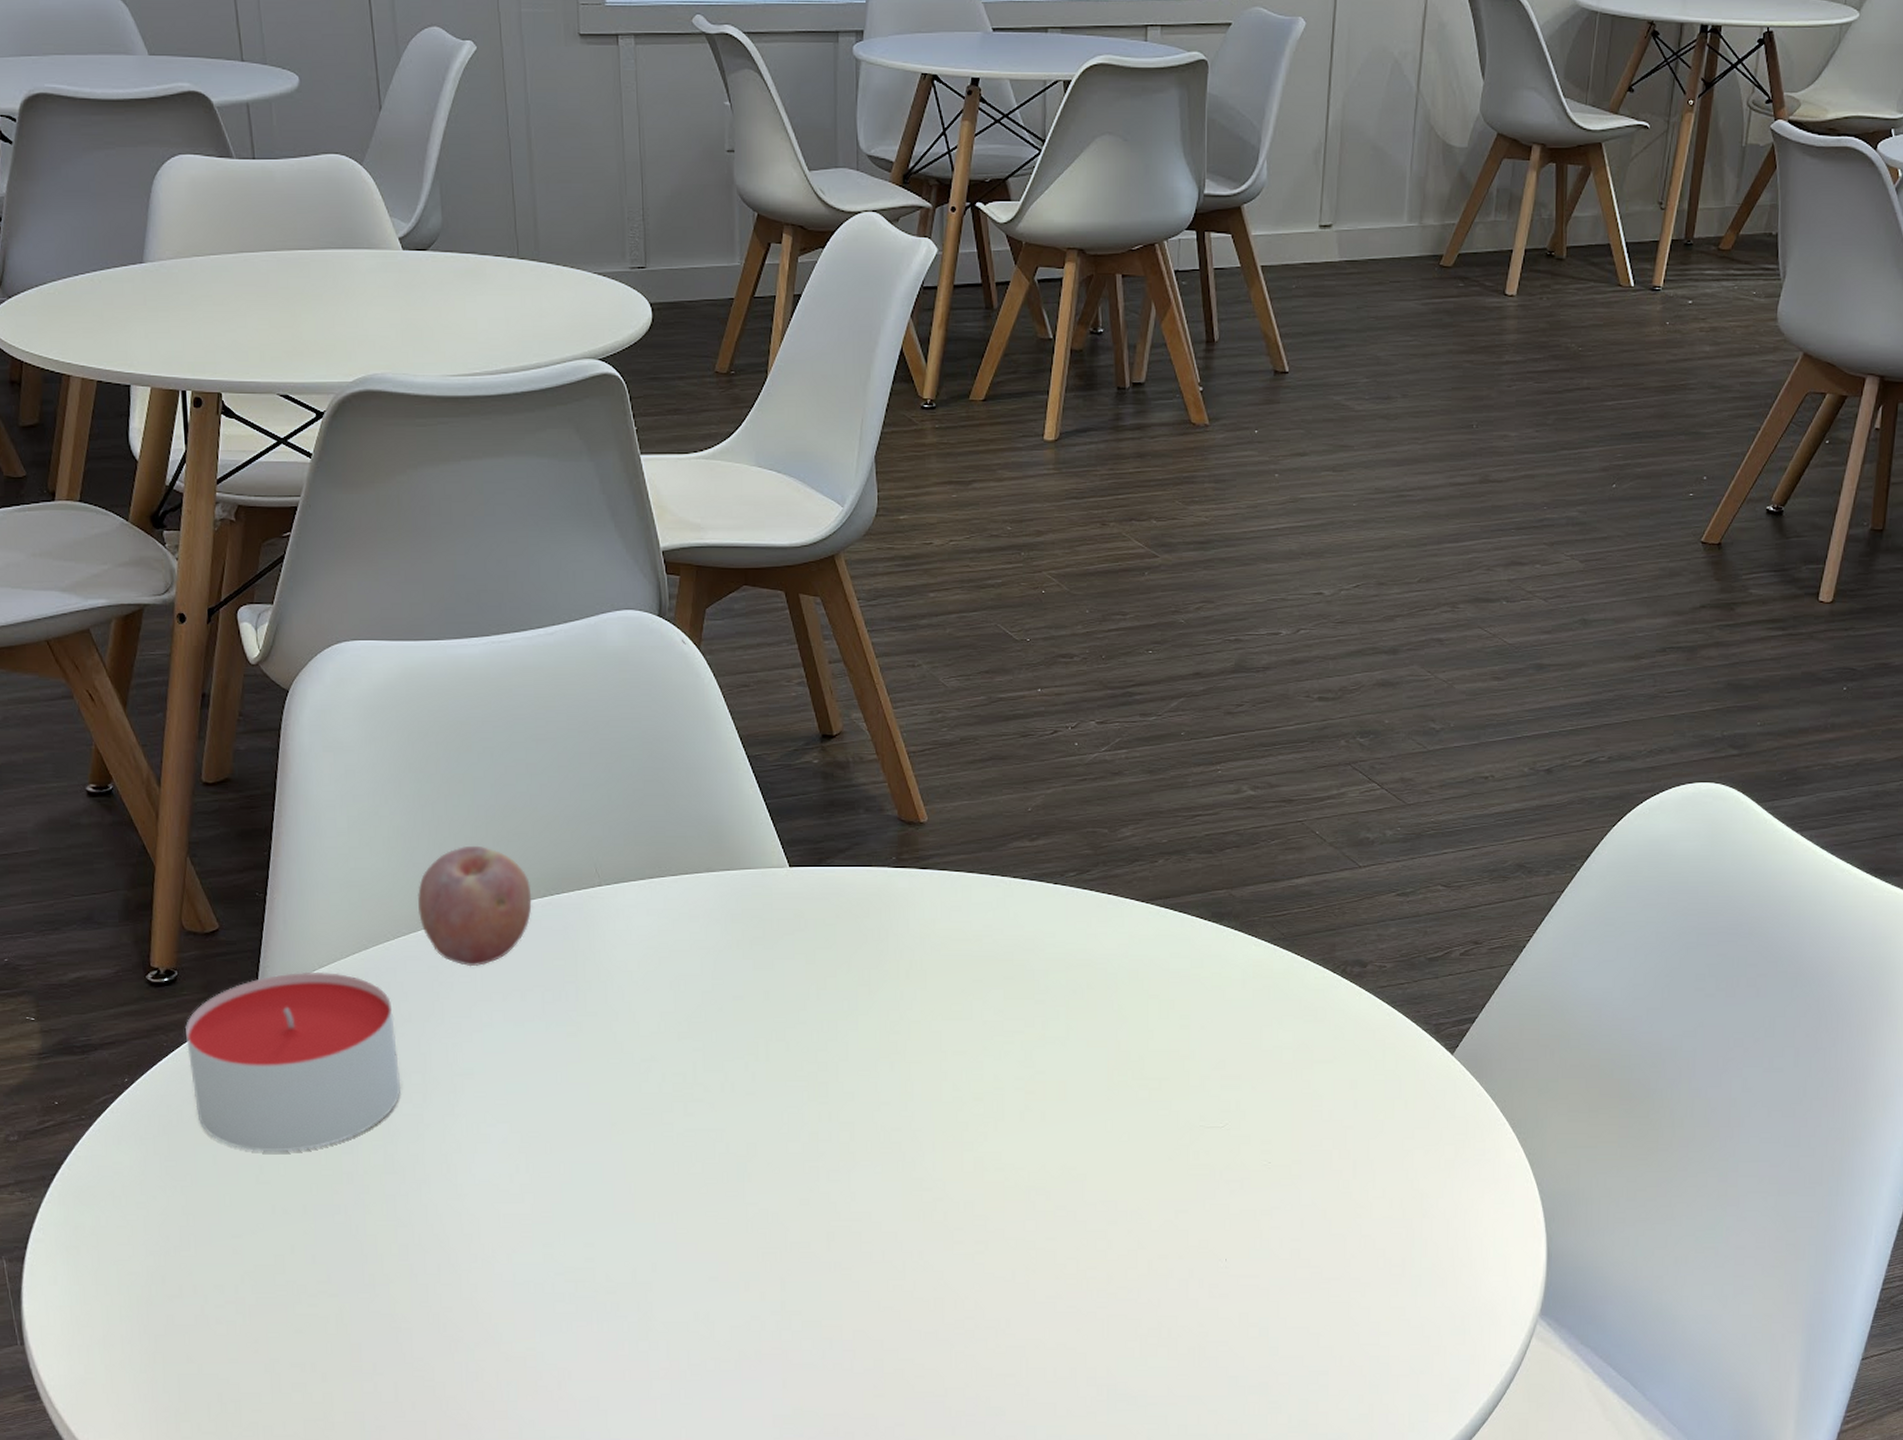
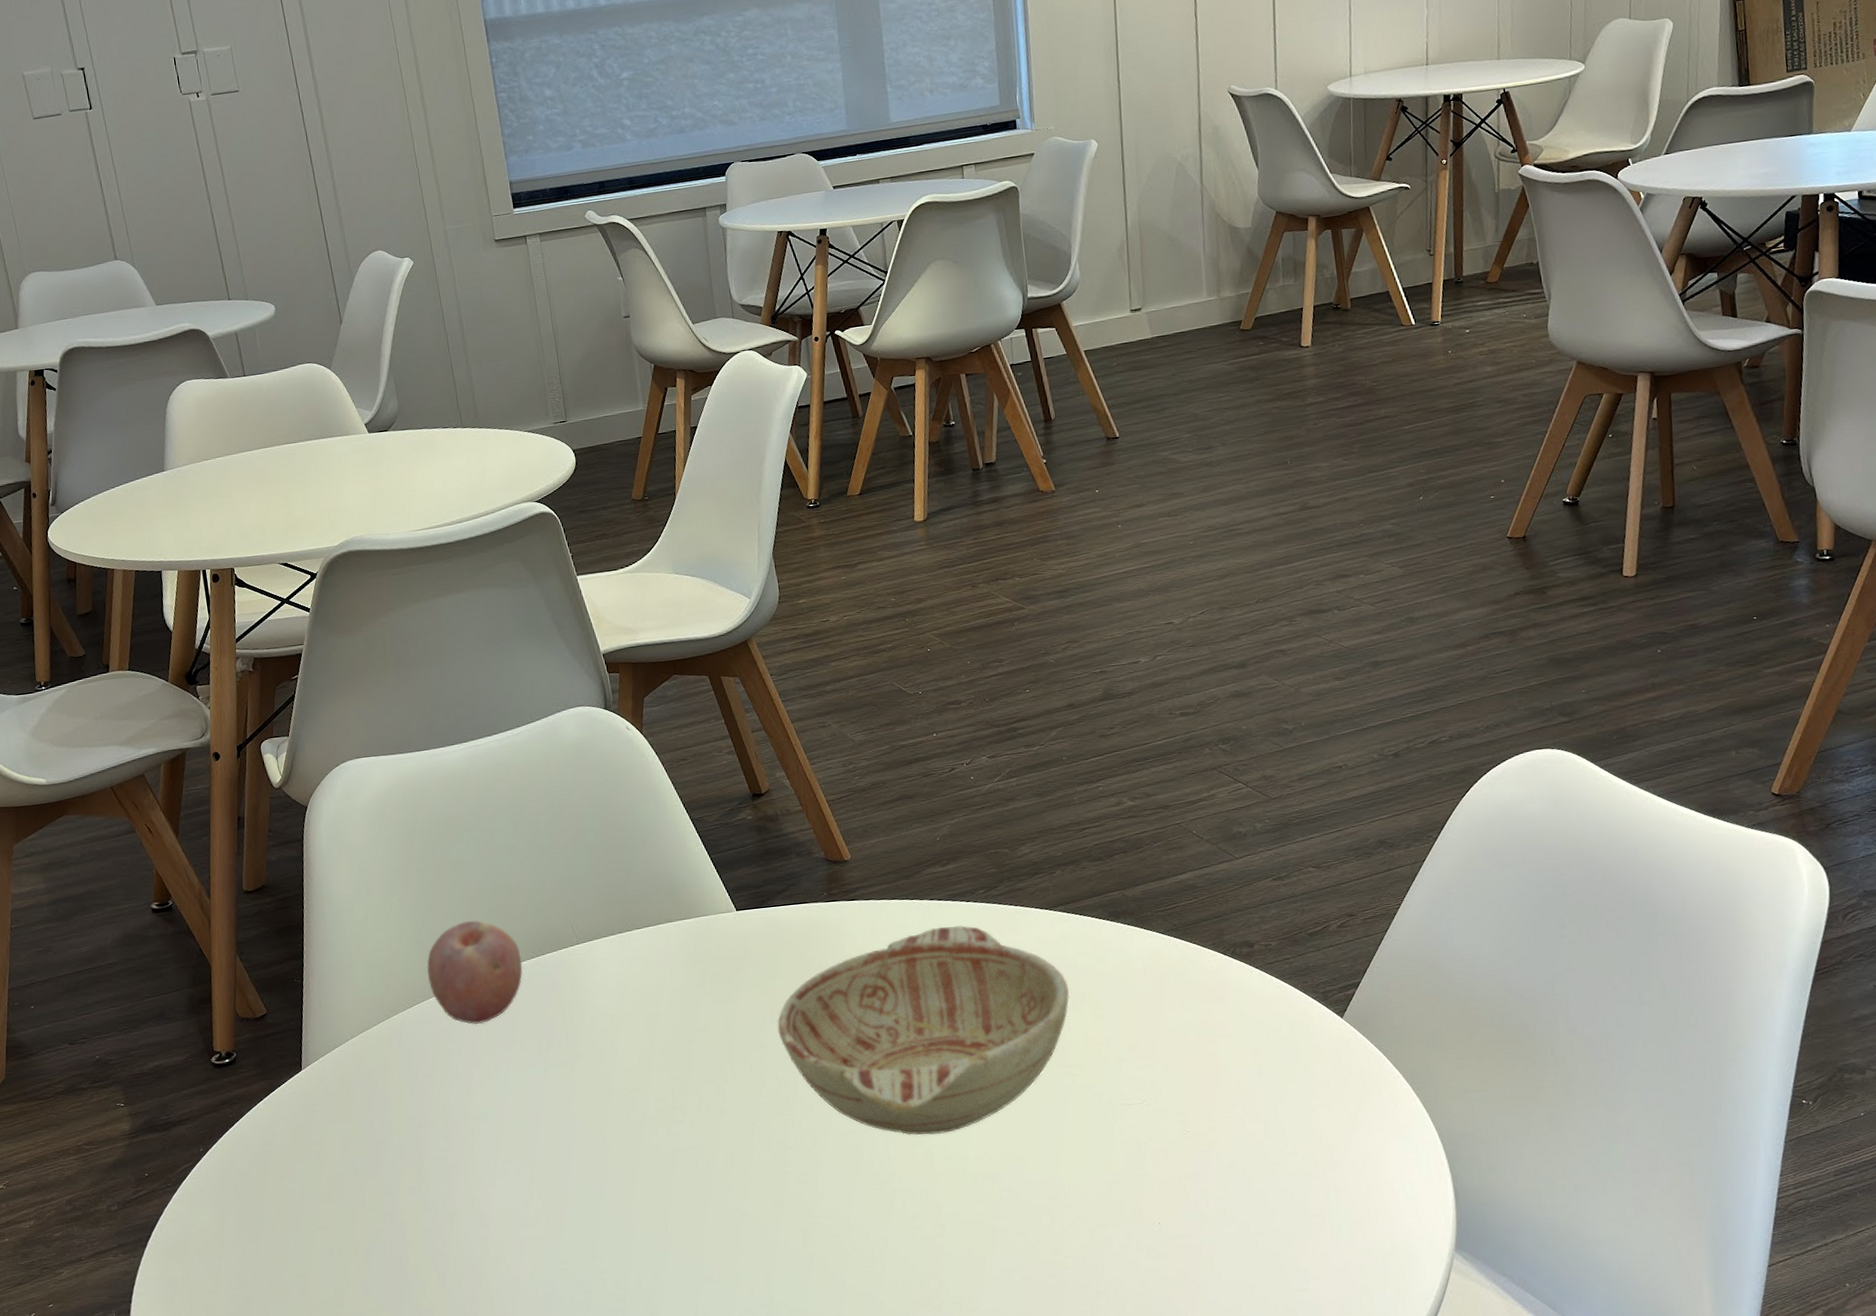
candle: present [186,971,401,1152] -> none [246,1041,427,1201]
decorative bowl: none [823,909,1157,1141] -> present [777,925,1069,1135]

